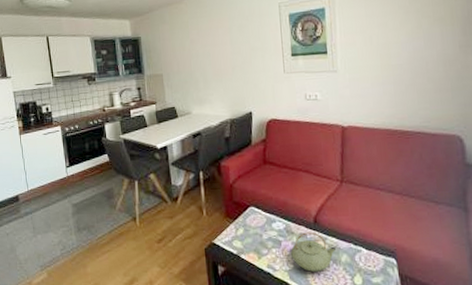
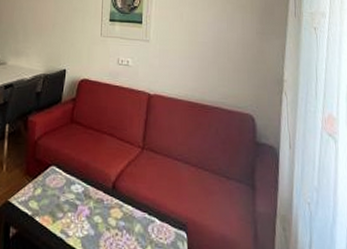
teapot: present [291,232,337,272] -> none [86,197,131,241]

